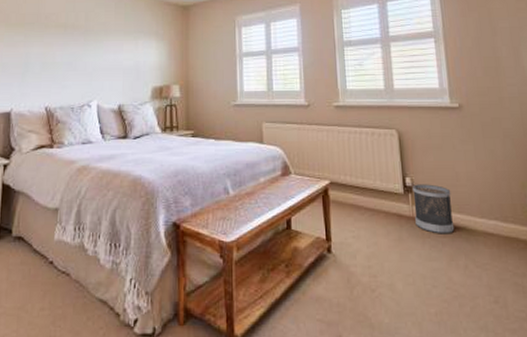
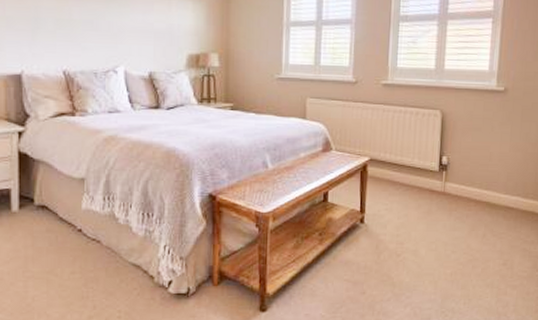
wastebasket: present [412,184,455,234] -> none [445,163,482,208]

